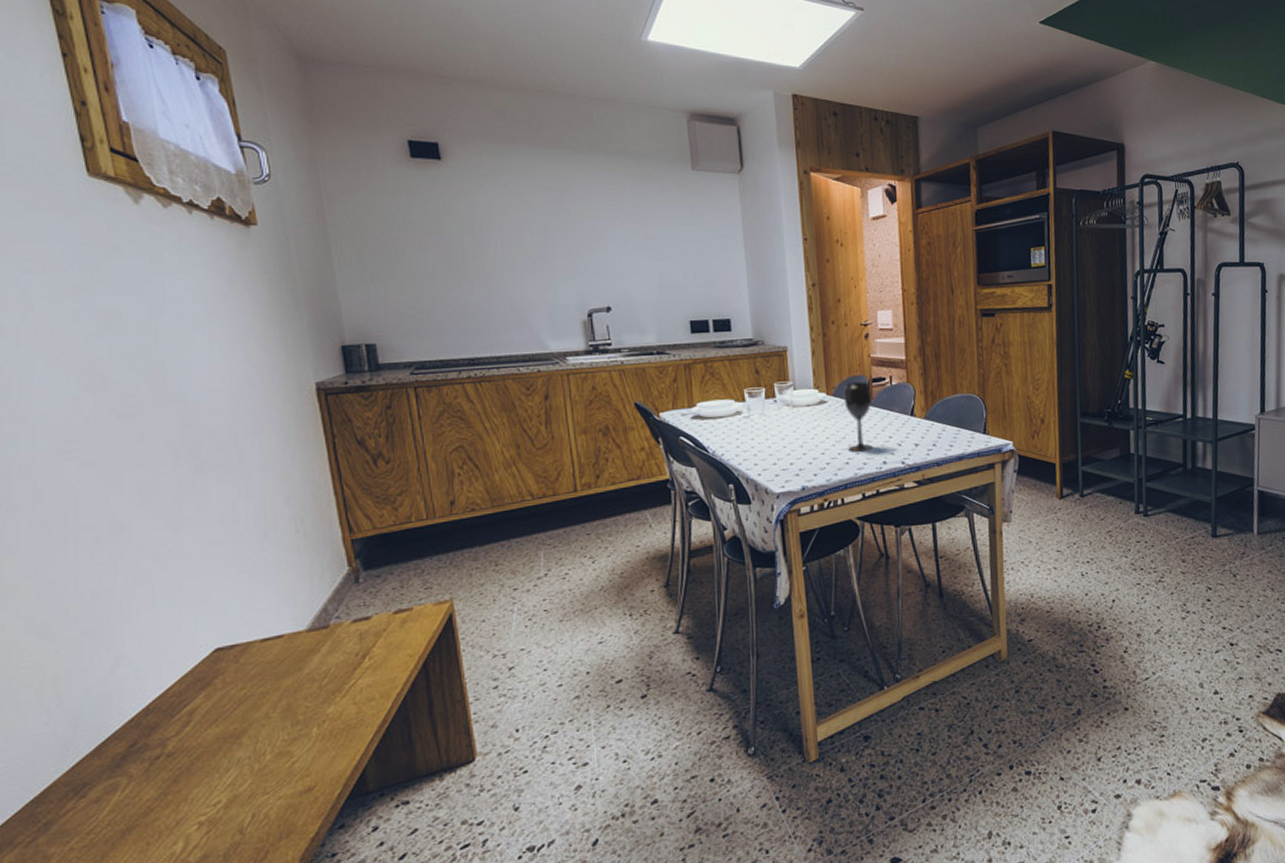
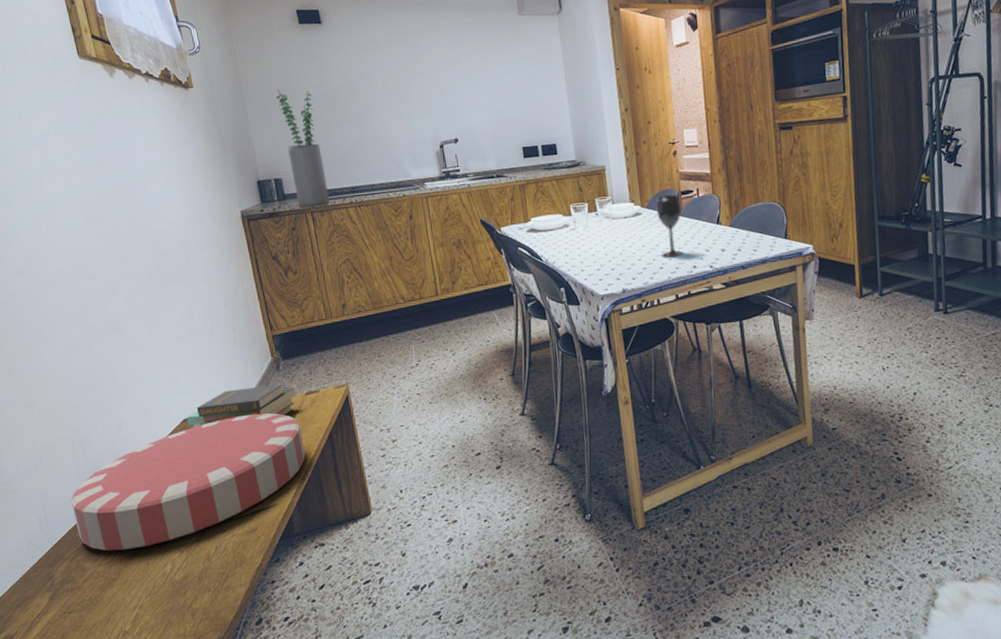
cushion: none [31,637,390,829] -> present [70,413,306,551]
books: none [219,600,381,659] -> present [186,384,296,428]
vase: none [374,234,440,382] -> present [276,89,330,208]

